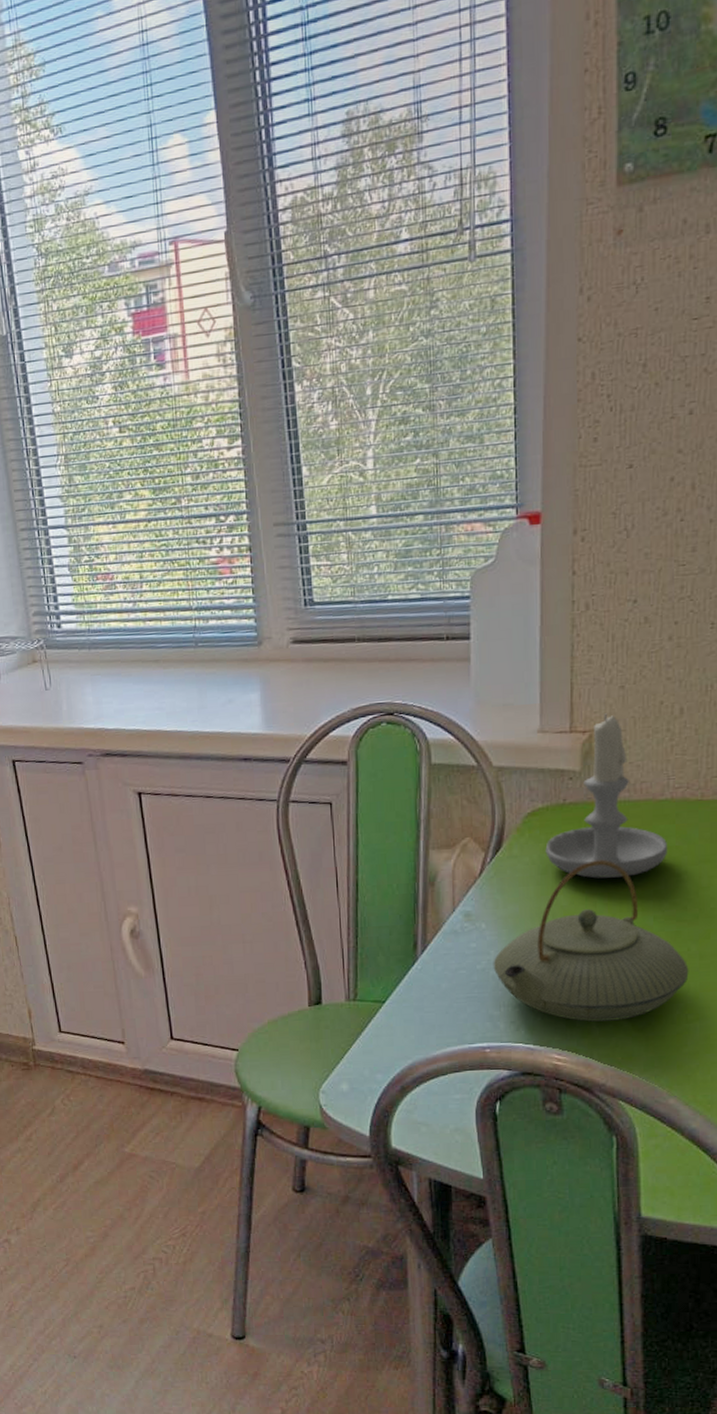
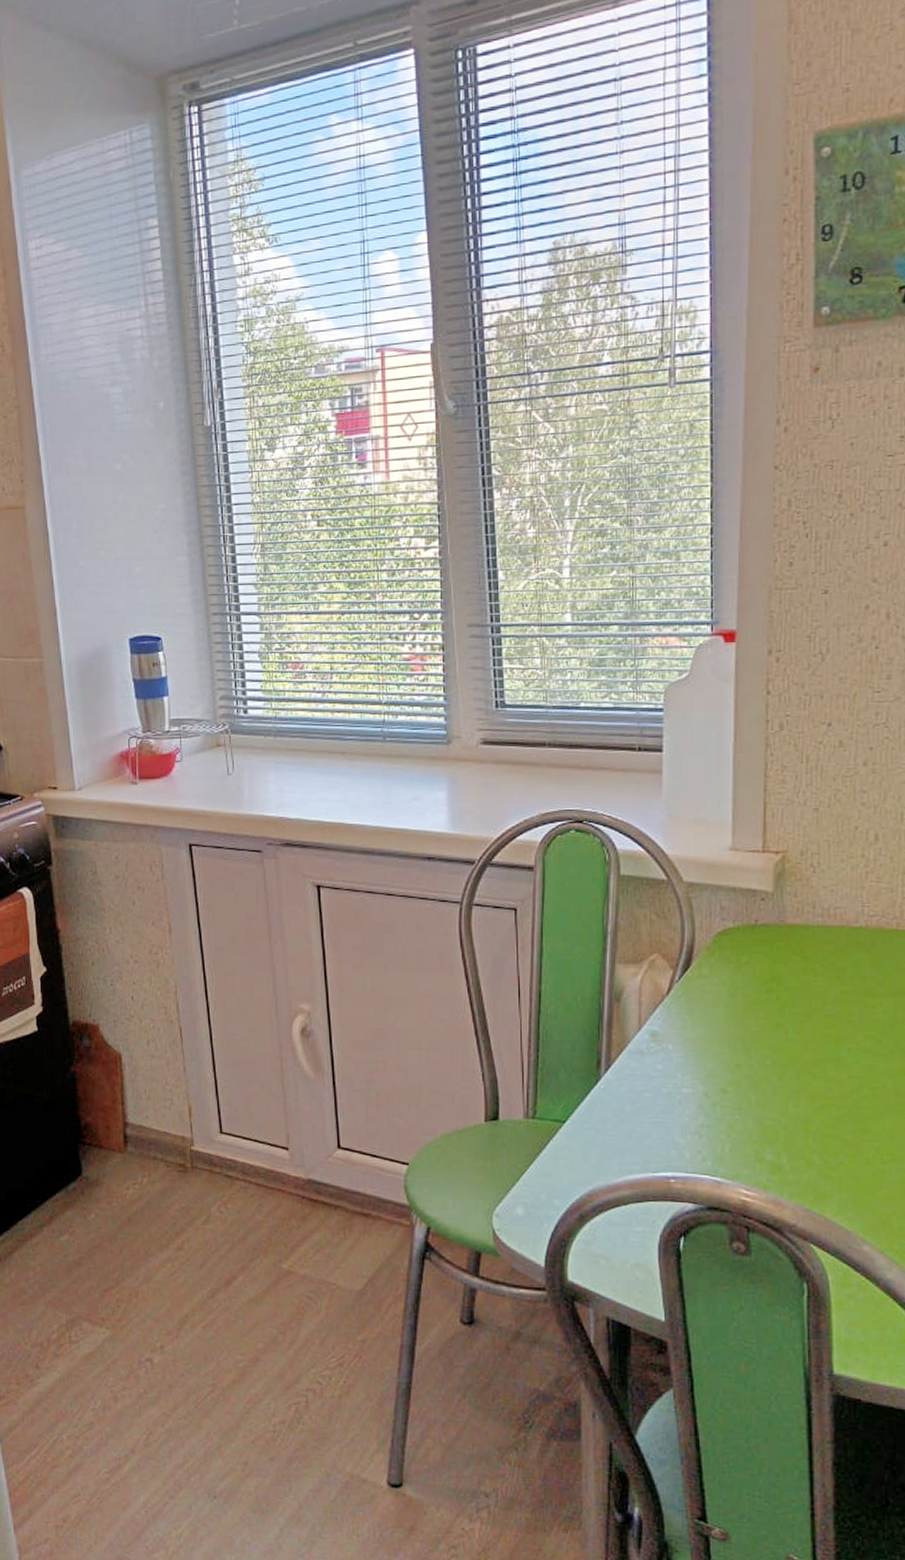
teapot: present [493,859,689,1022] -> none [679,985,884,1157]
candle: present [545,713,668,879] -> none [736,835,863,1005]

